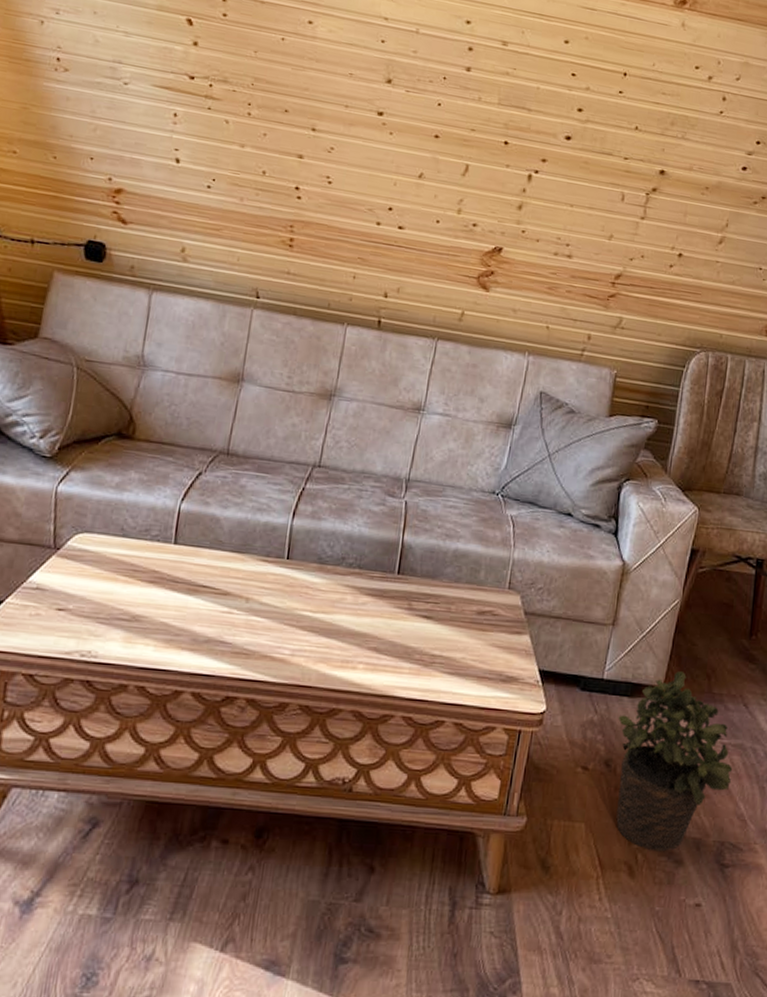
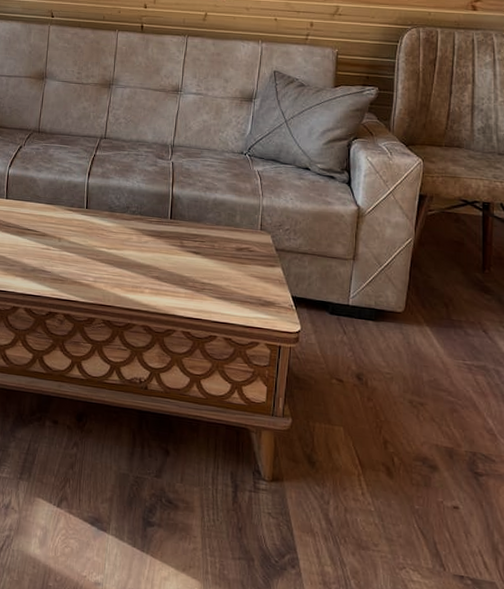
potted plant: present [616,671,733,852] -> none [365,300,478,458]

